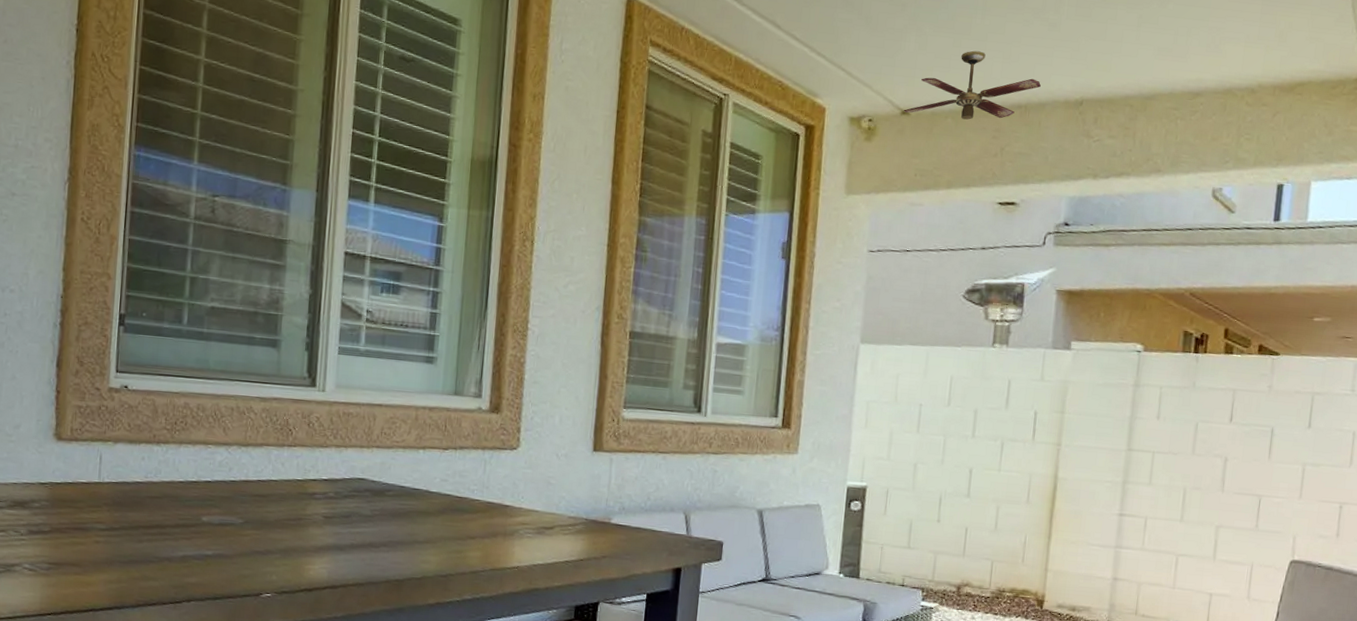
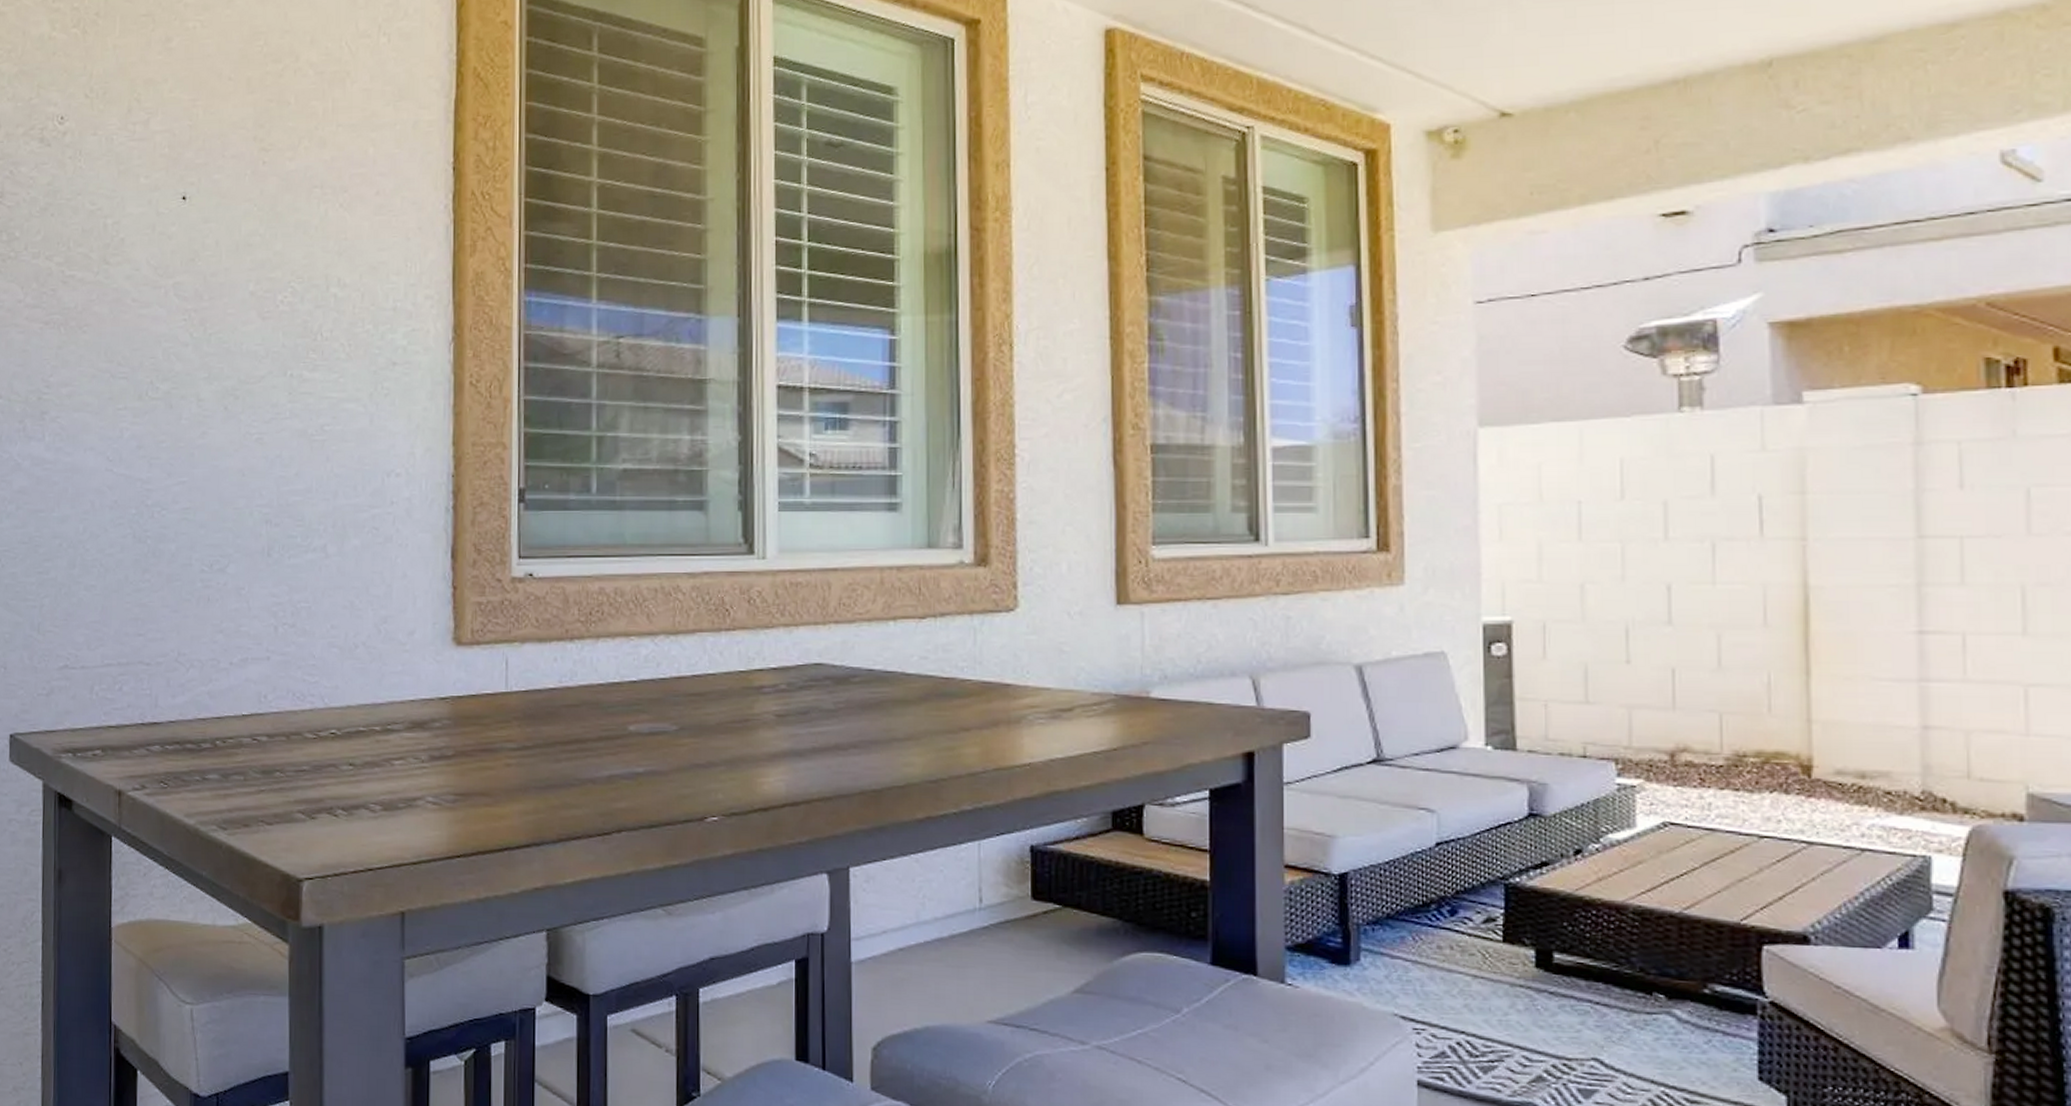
ceiling fan: present [903,50,1041,120] -> none [1503,18,1704,114]

